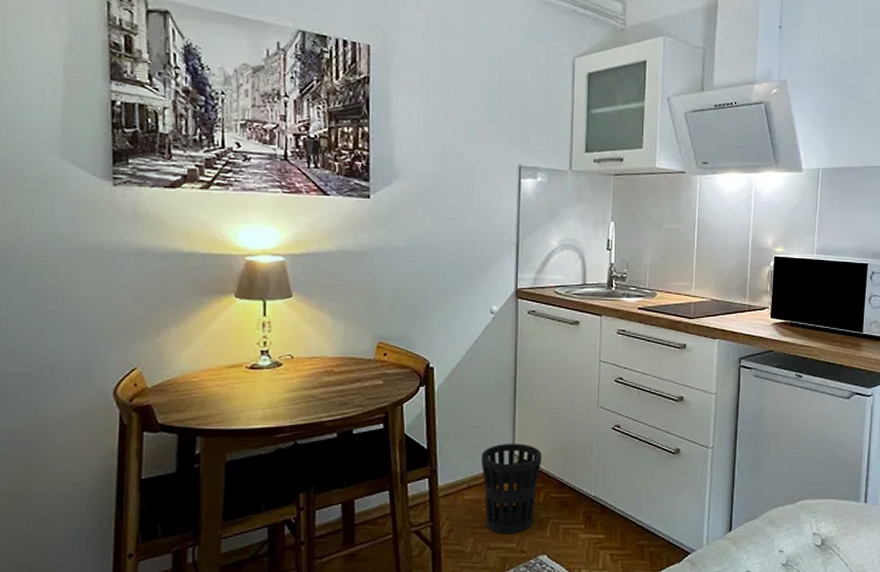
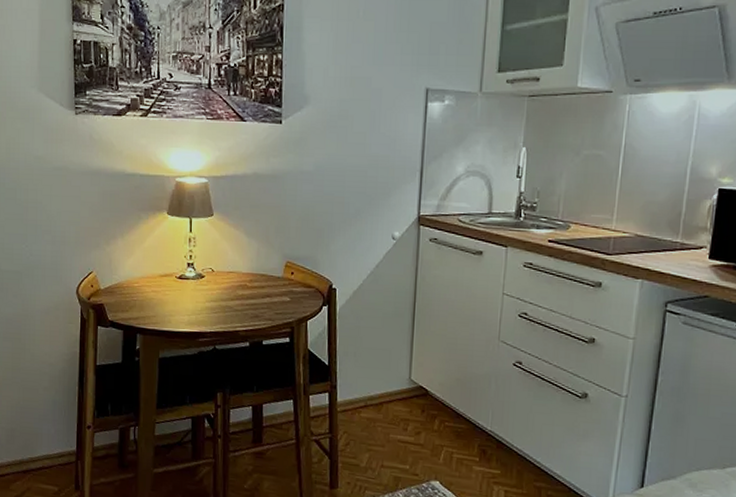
wastebasket: present [481,443,542,535] -> none [378,368,439,456]

